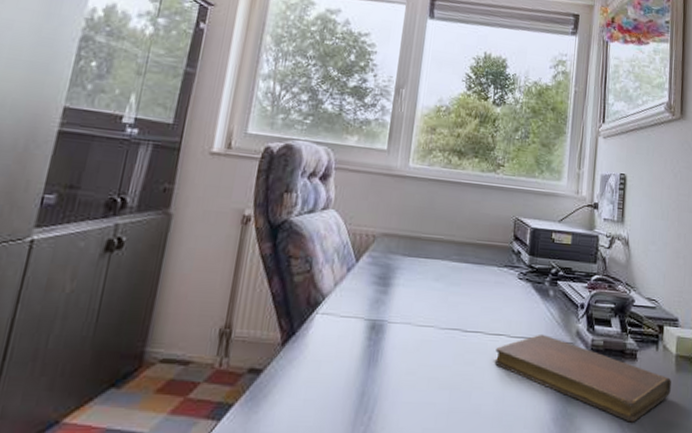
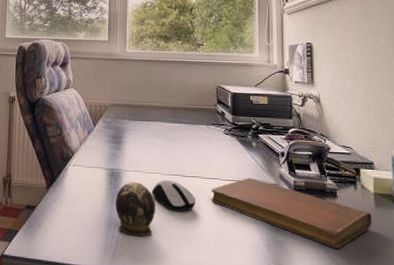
decorative egg: none [372,336,425,410] -> present [115,181,155,236]
computer mouse: none [421,335,477,377] -> present [151,180,196,211]

